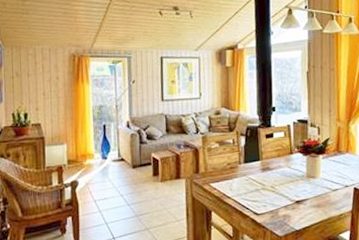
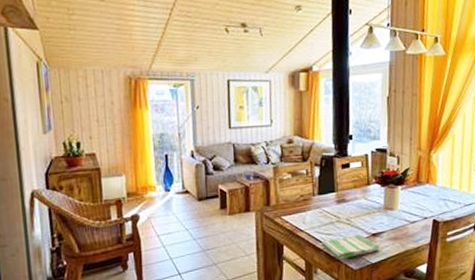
dish towel: none [247,202,305,226] -> present [320,234,381,260]

